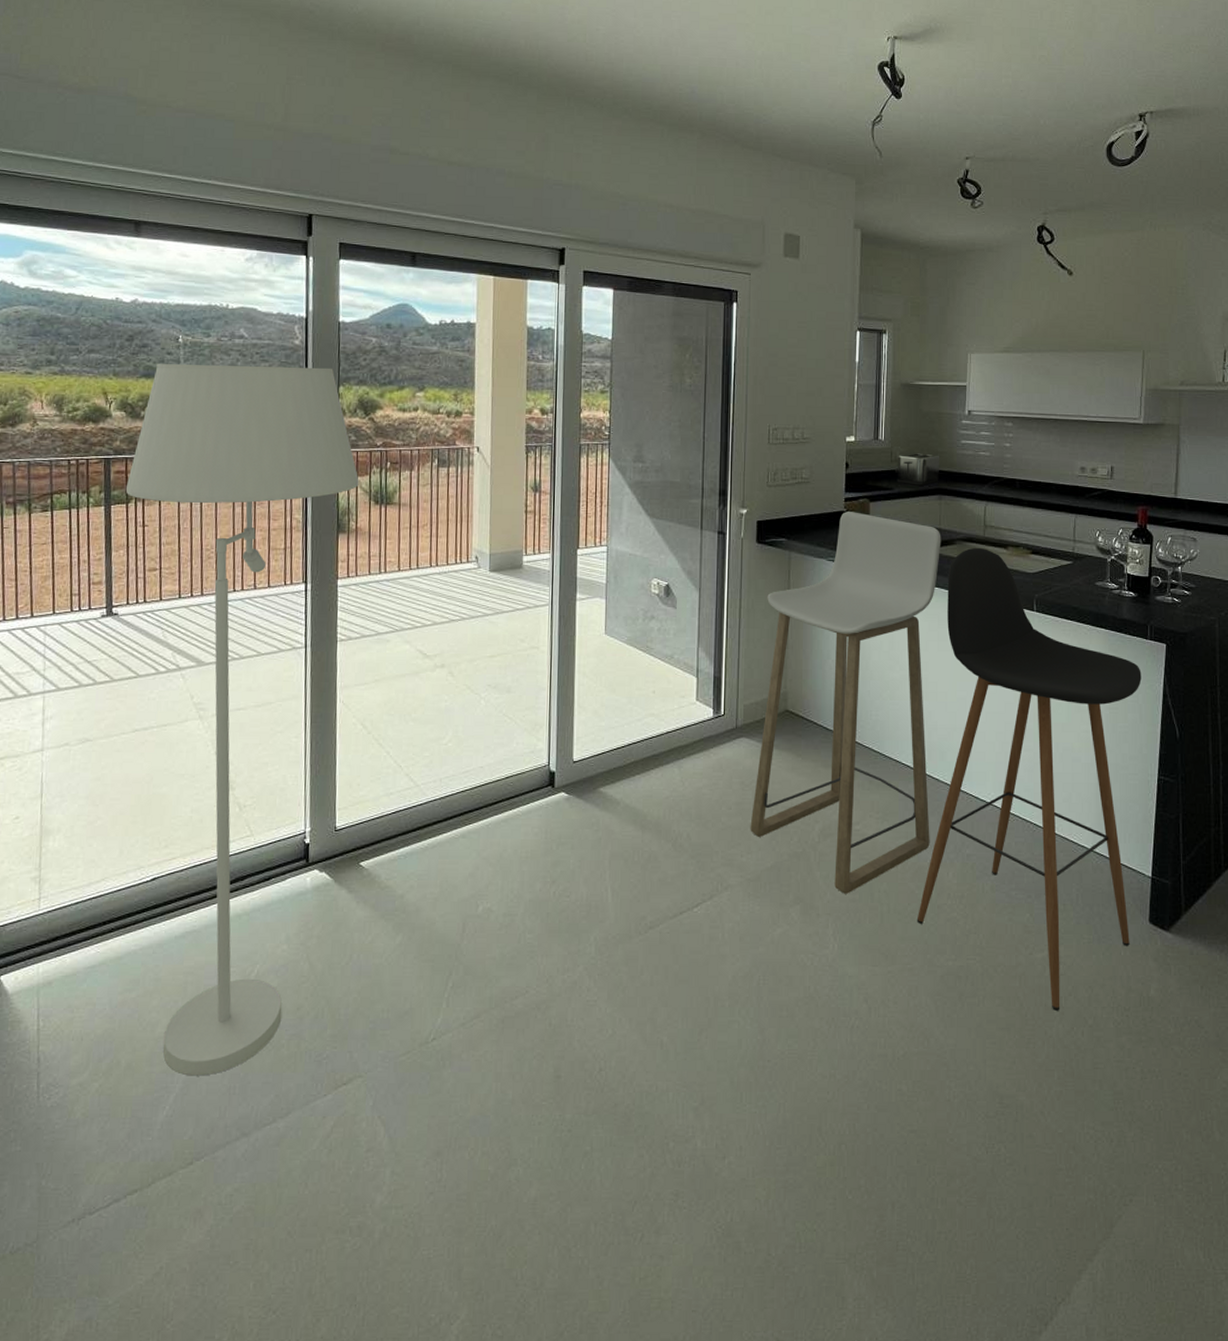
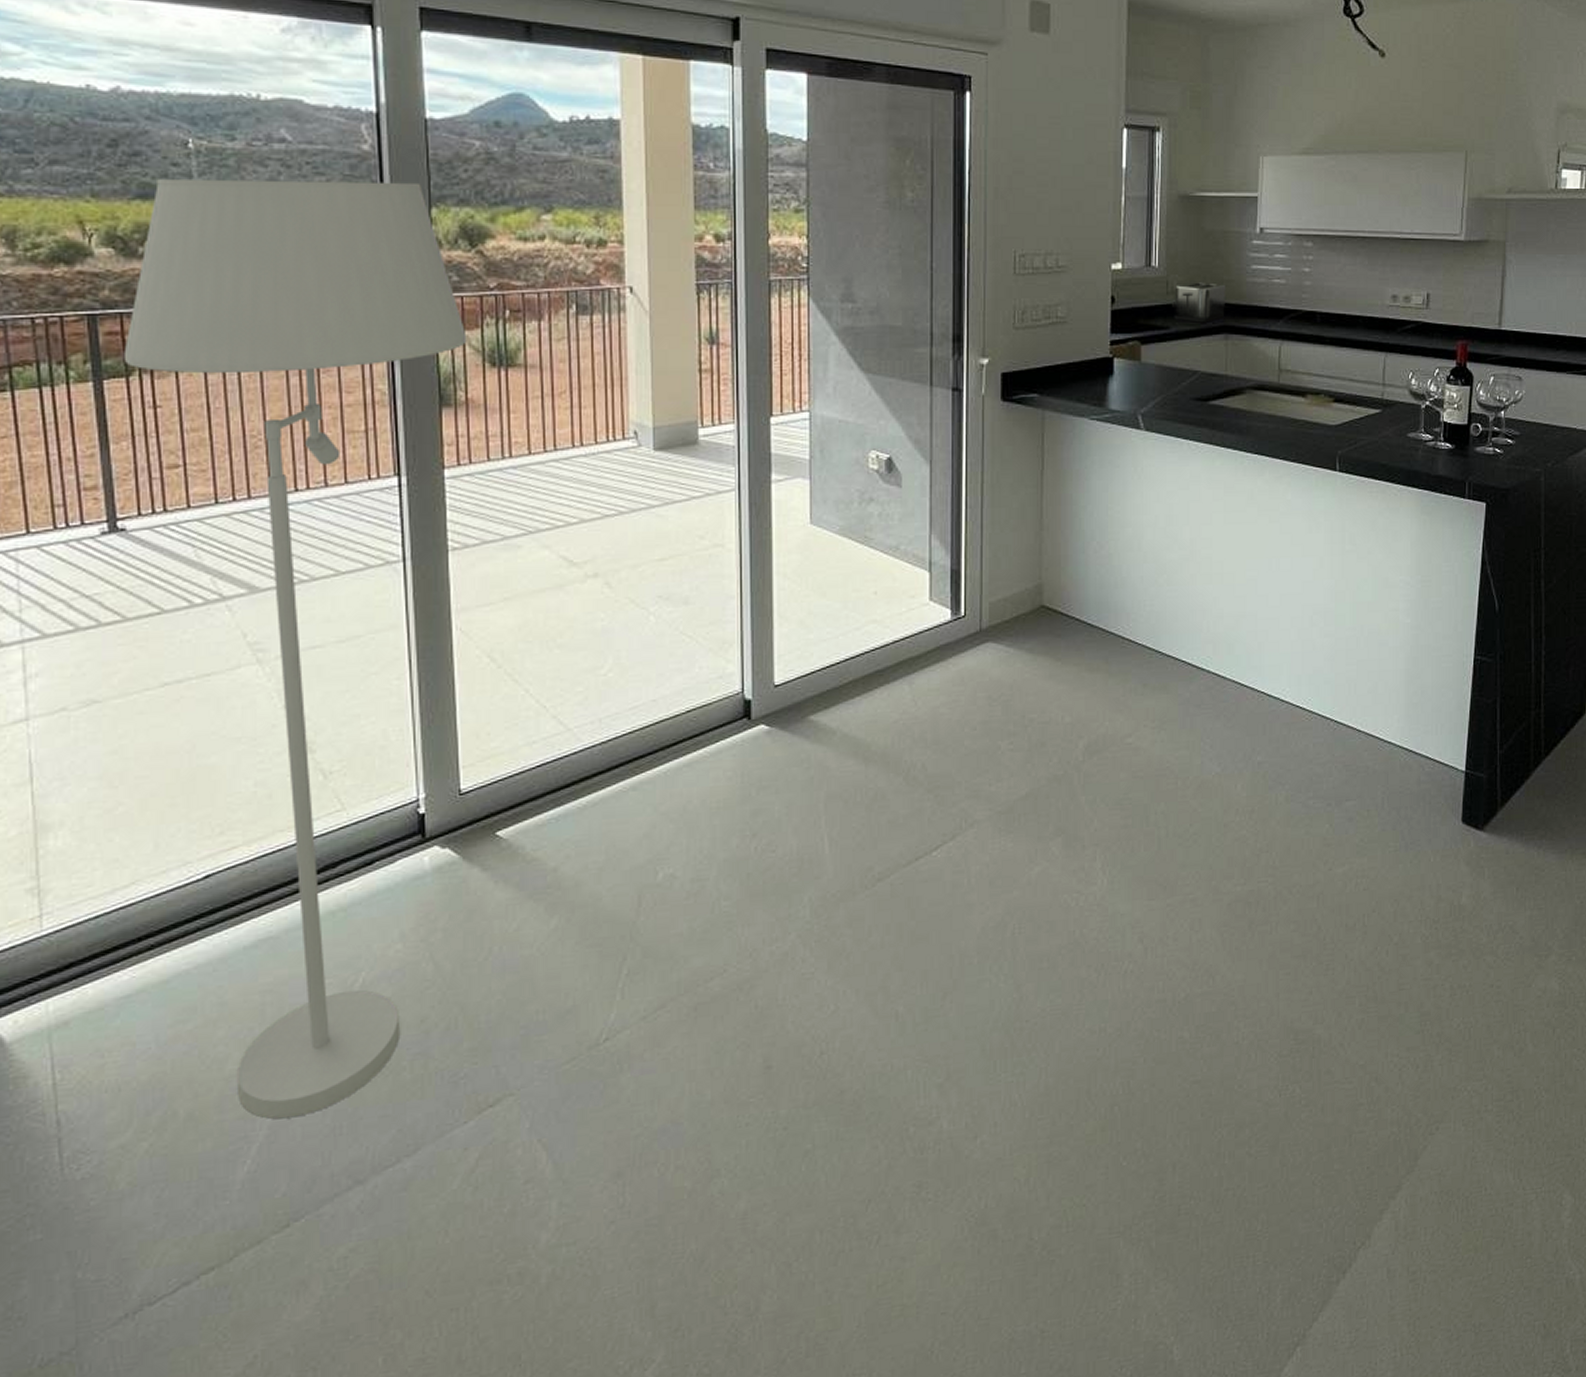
bar stool: present [750,511,941,894] -> none [1000,358,1228,820]
bar stool: present [916,547,1142,1011] -> none [1199,396,1458,931]

